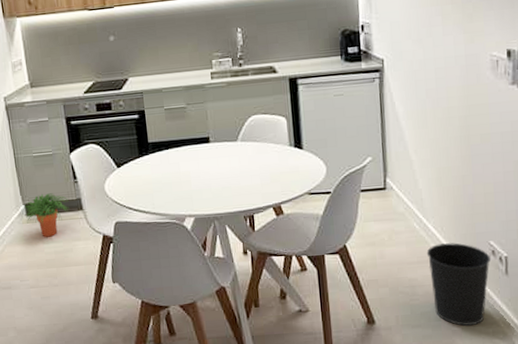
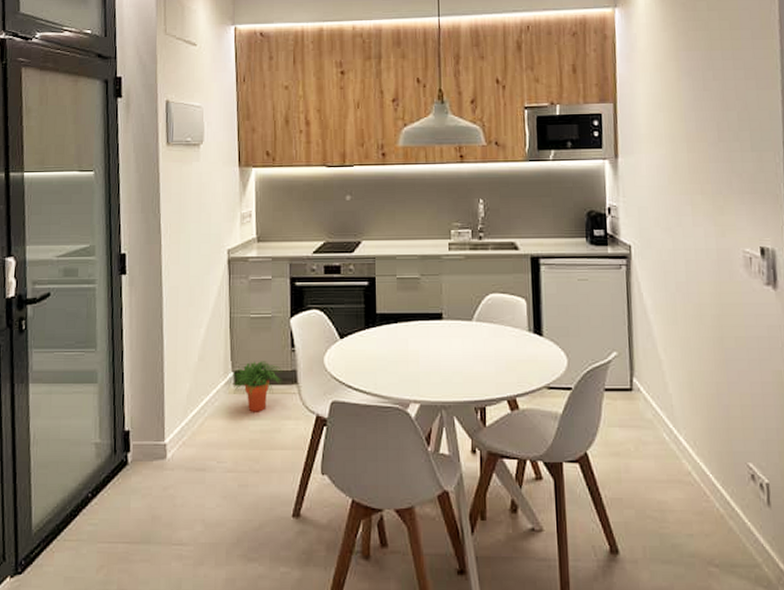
wastebasket: present [426,243,490,326] -> none [677,461,750,566]

